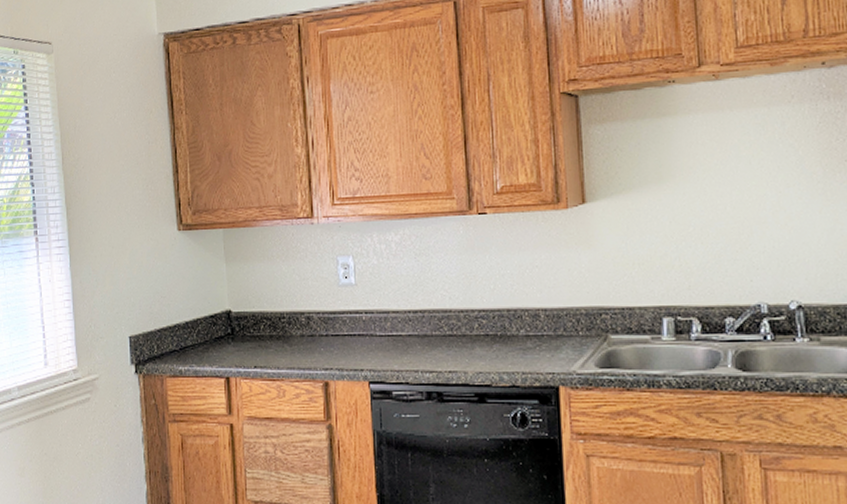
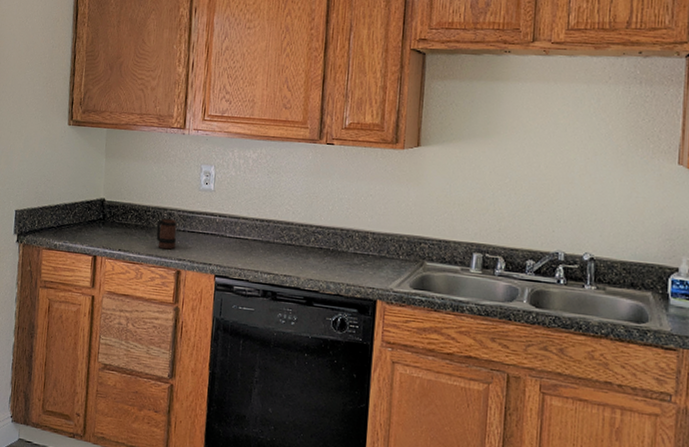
mug: none [295,323,320,359] -> present [156,218,177,250]

